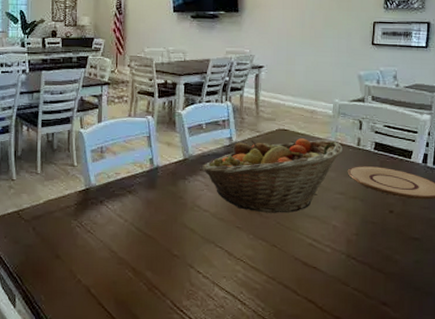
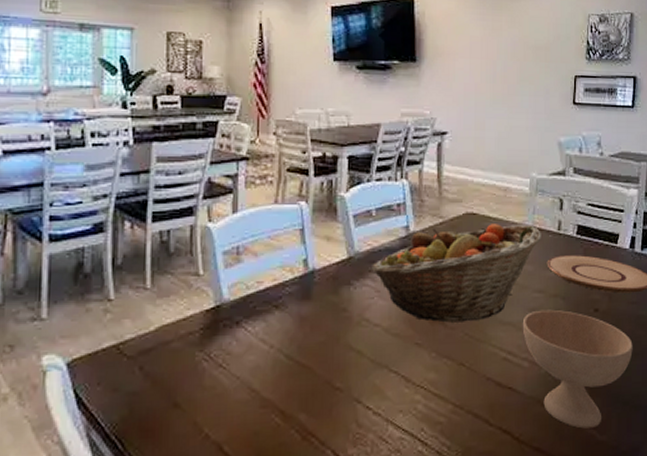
bowl: none [326,208,425,306] -> present [523,309,633,429]

